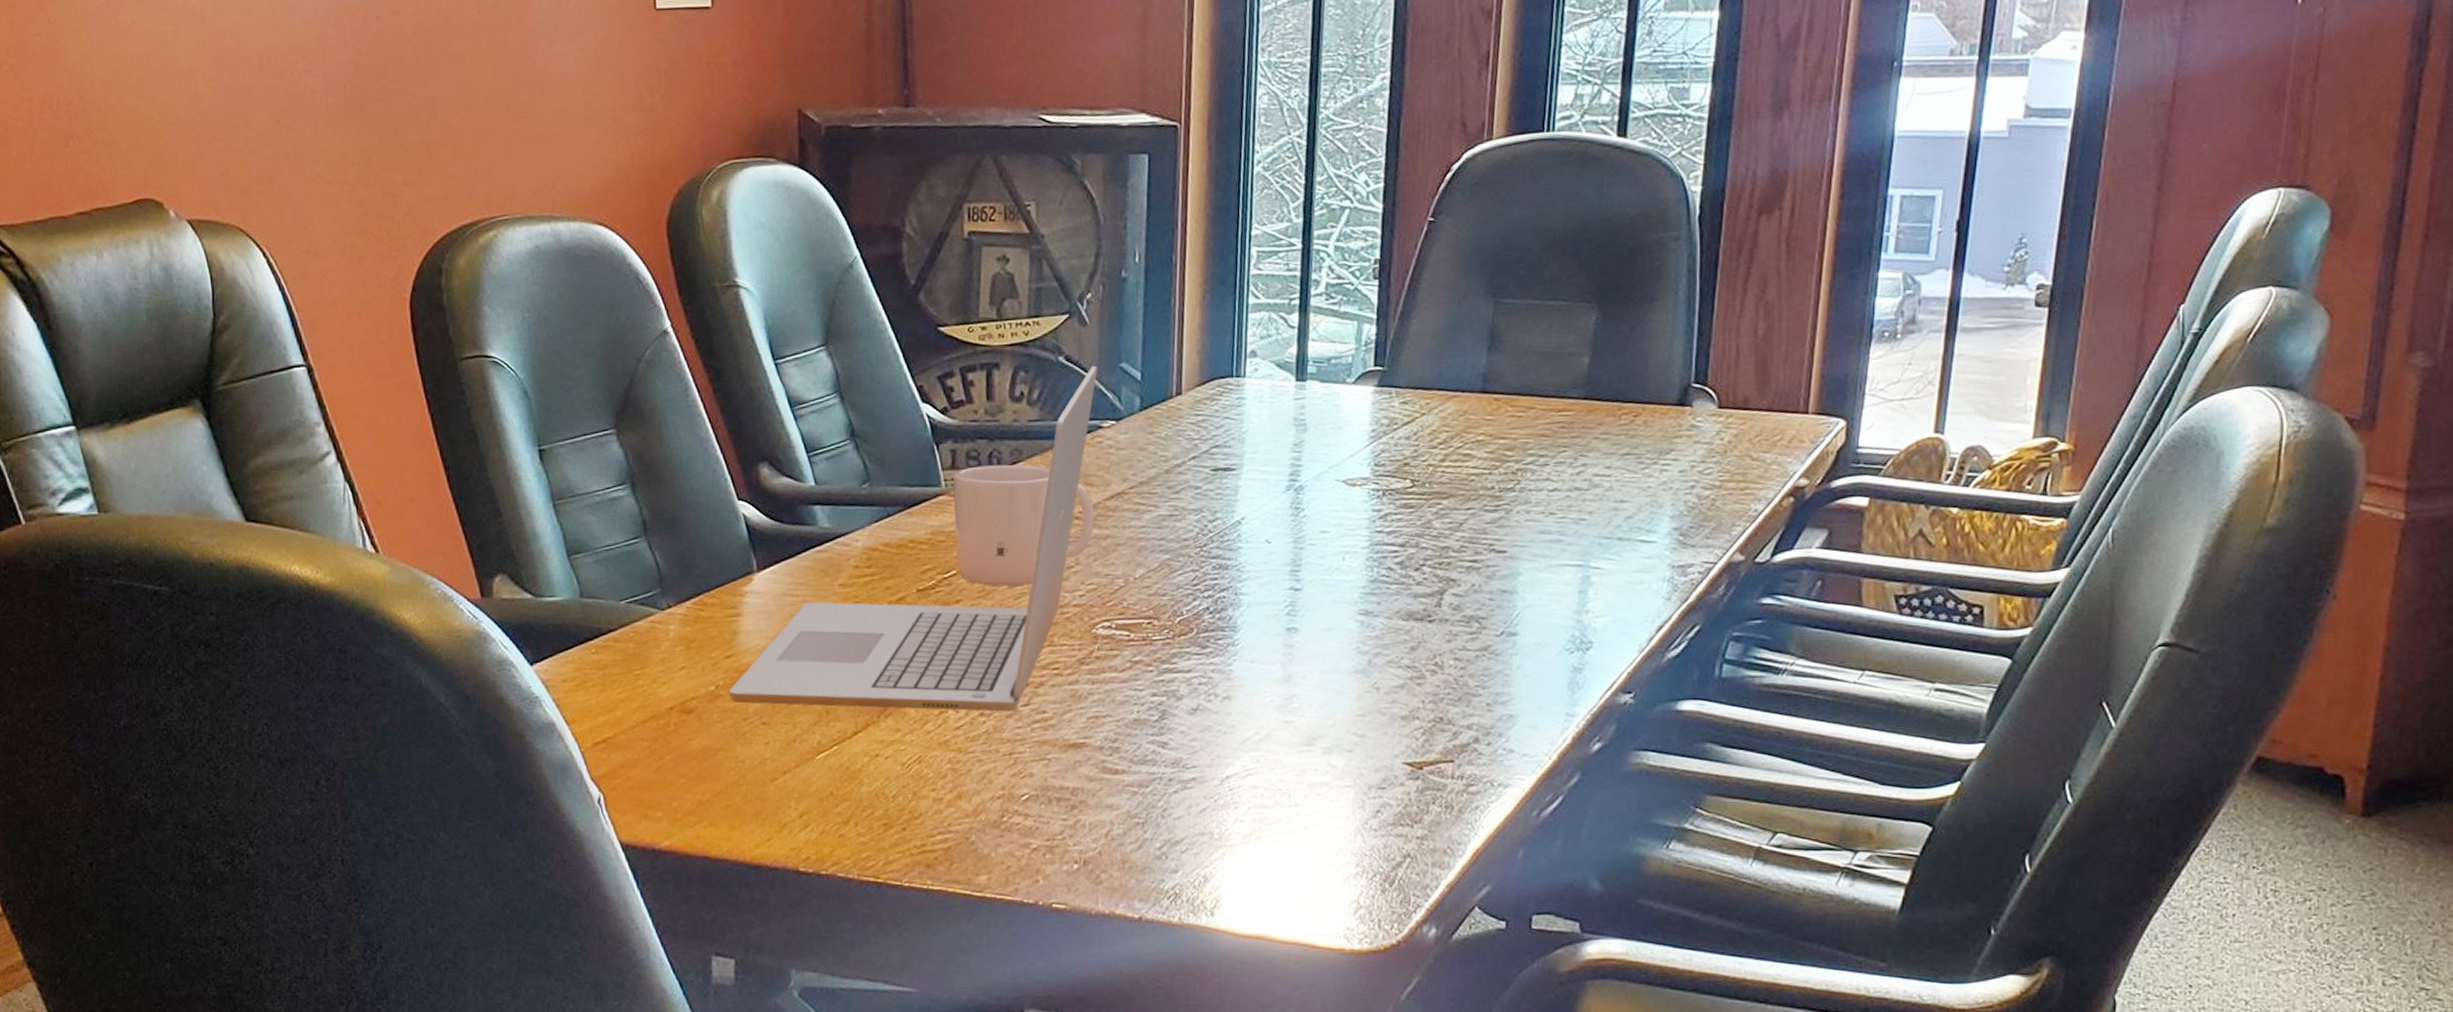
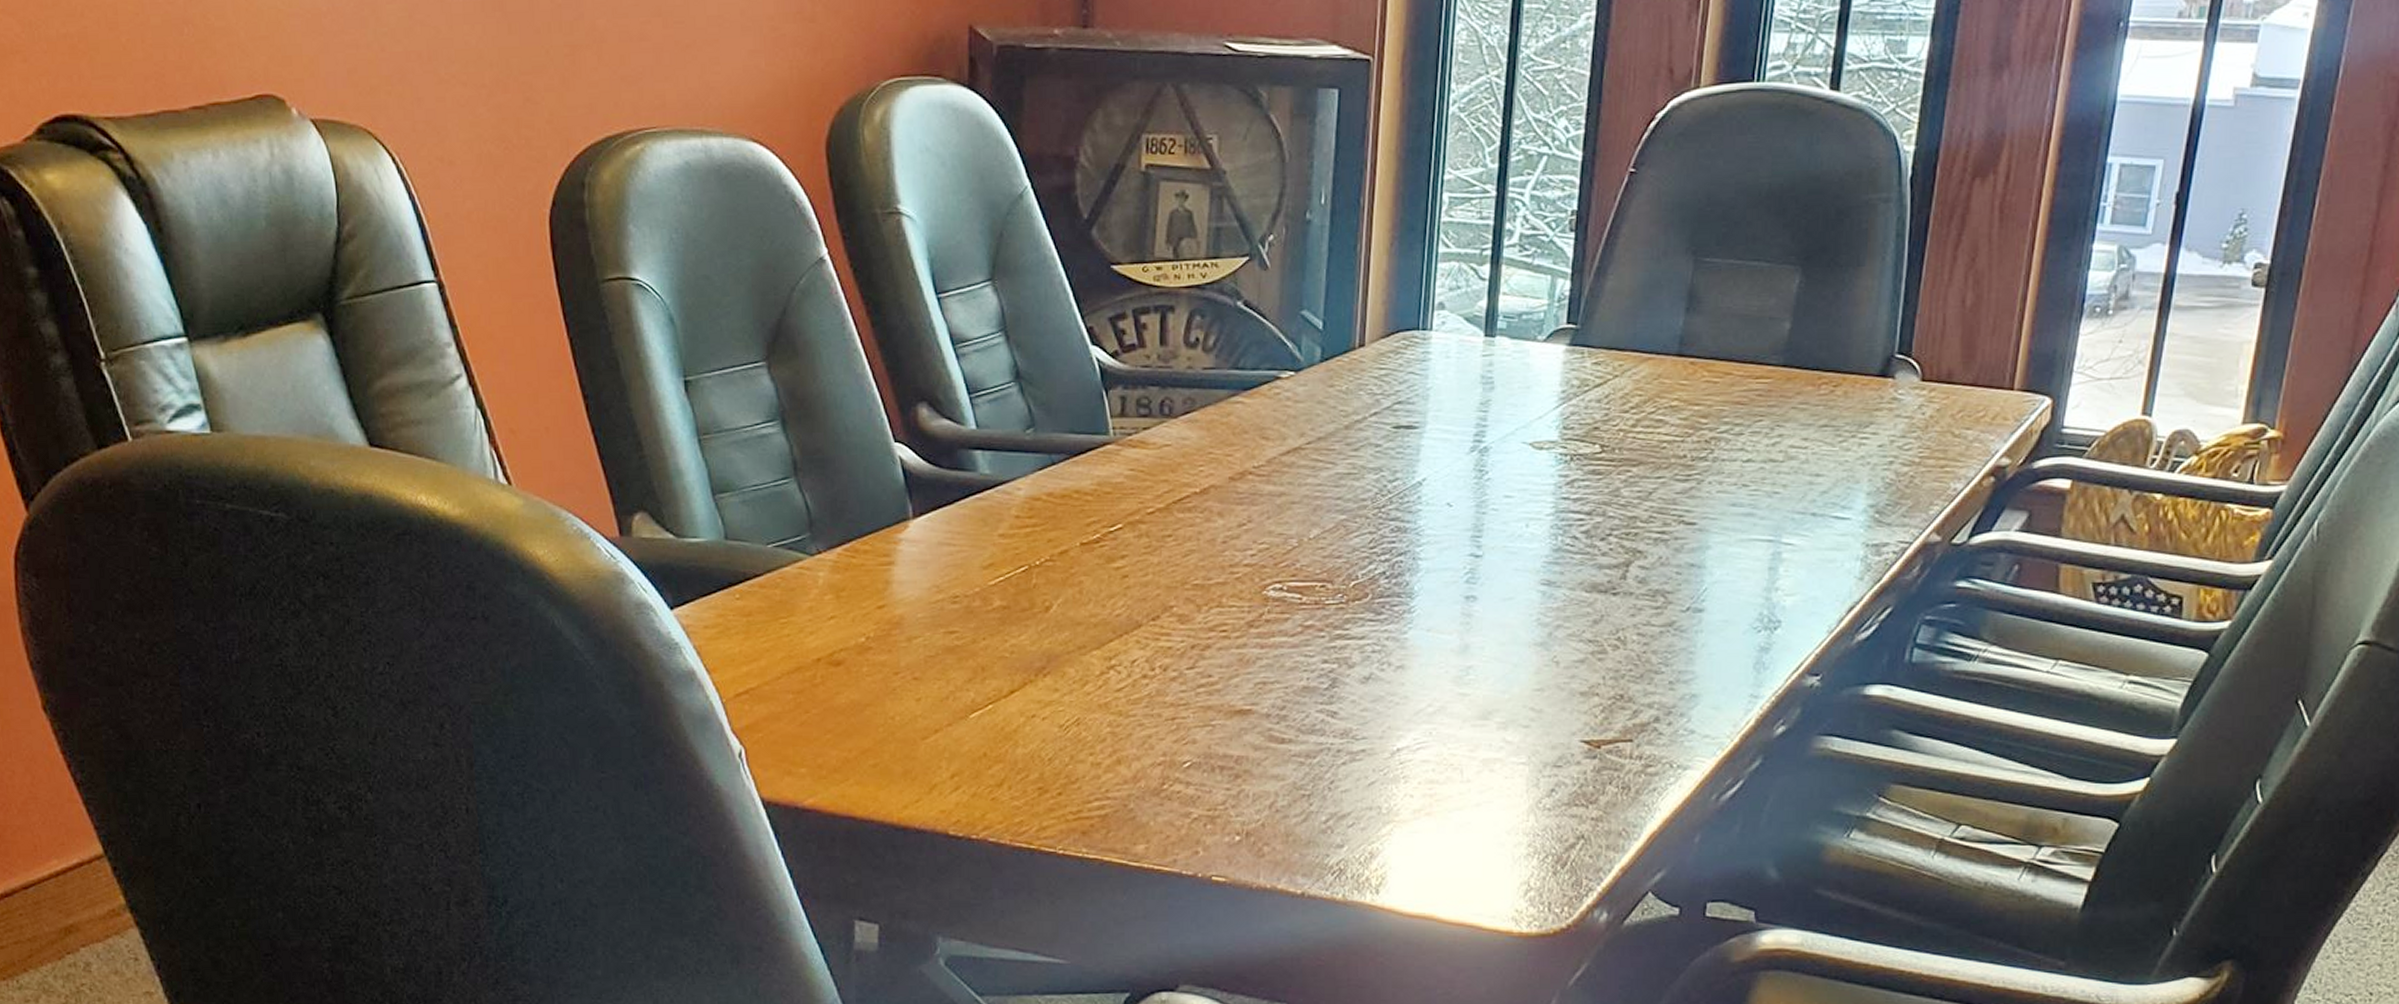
laptop: present [728,365,1098,712] -> none [879,312,1278,675]
mug: present [953,464,1094,586] -> none [1121,414,1269,542]

